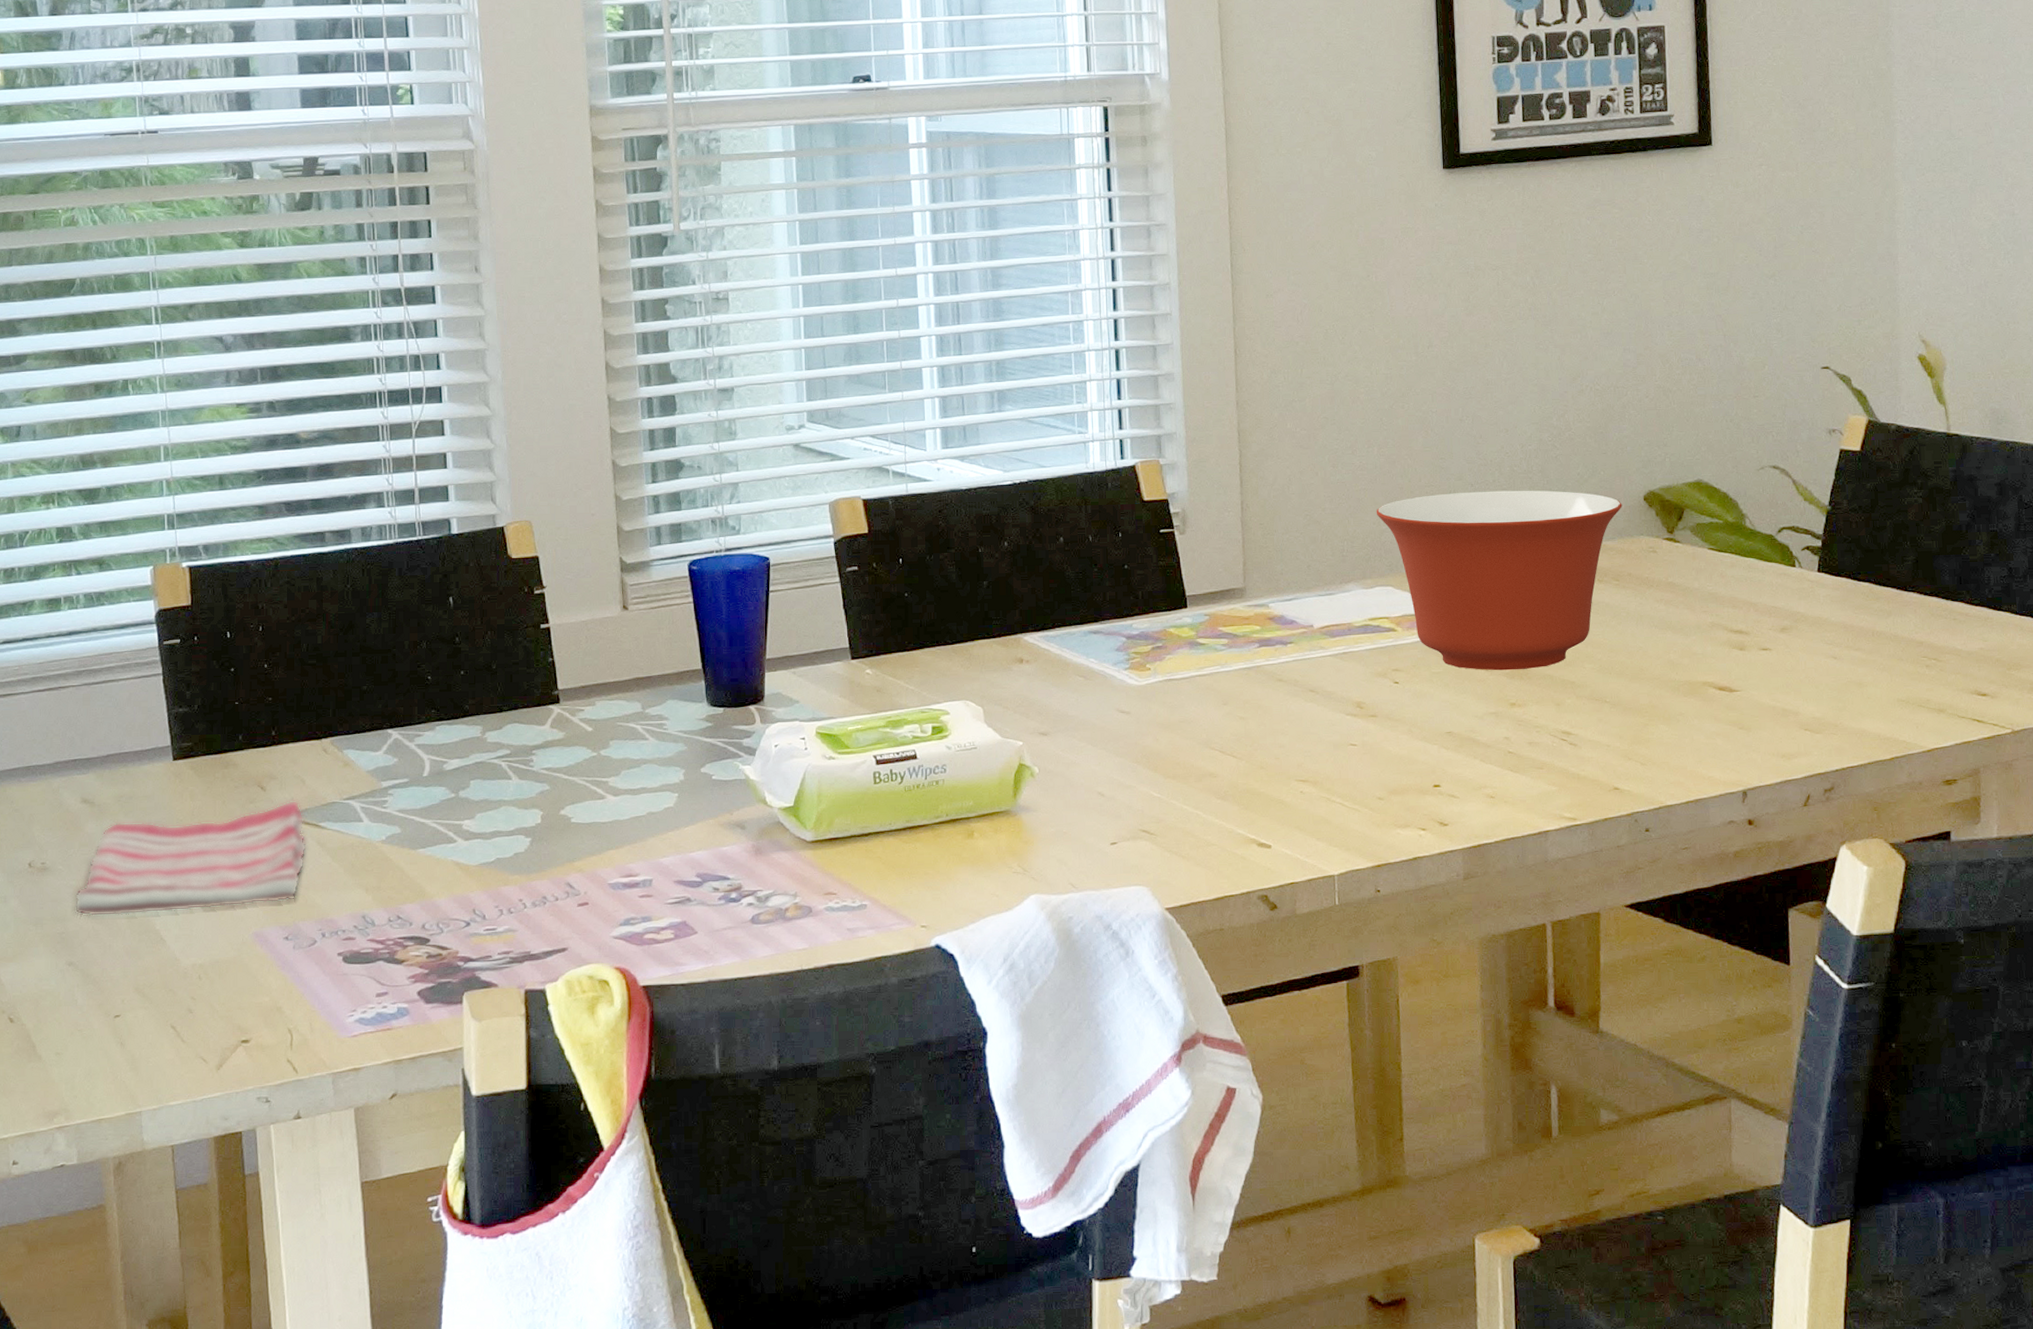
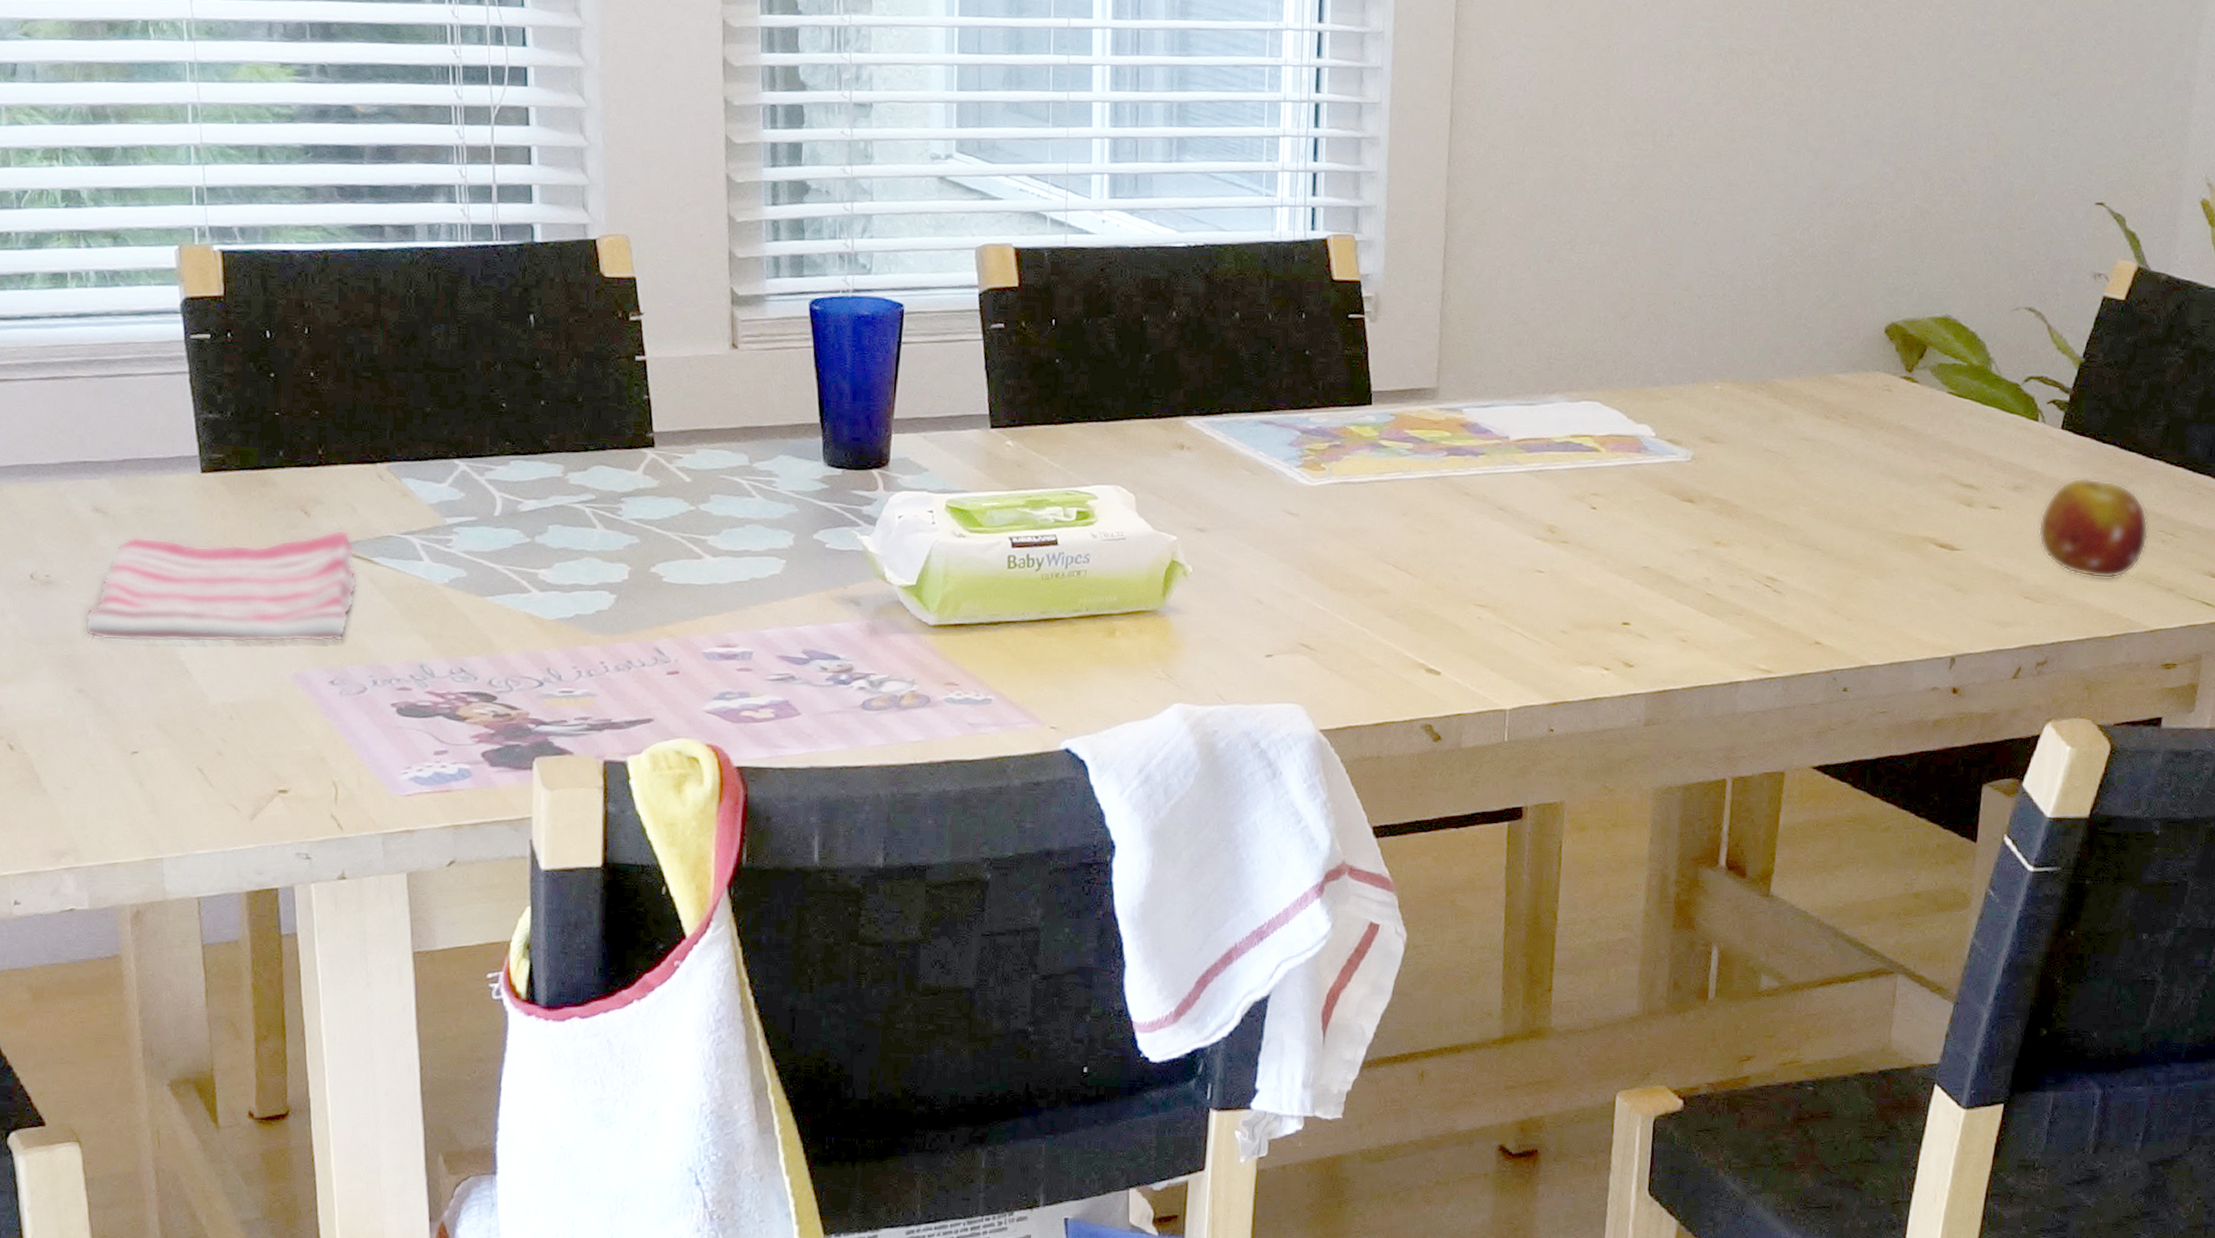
mixing bowl: present [1376,490,1622,671] -> none [1590,304,1861,506]
fruit: none [1808,615,1913,706] -> present [2038,478,2149,579]

